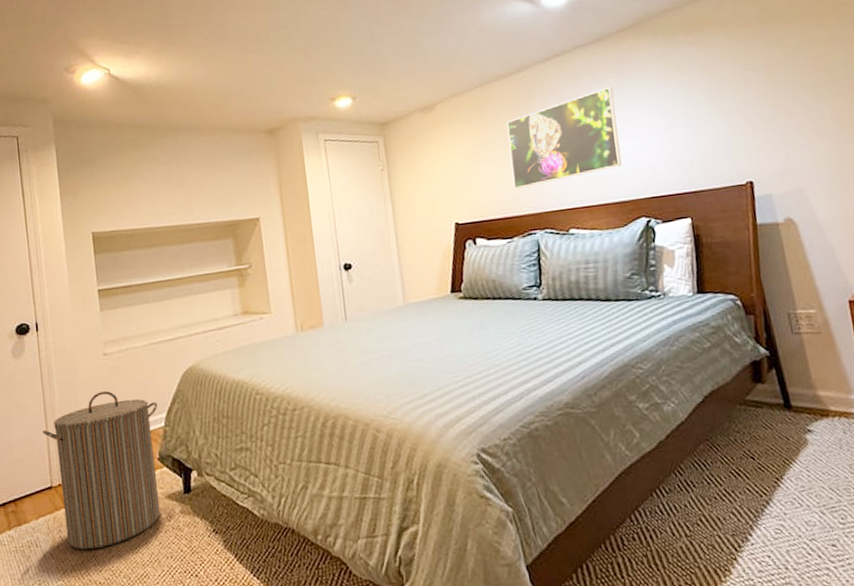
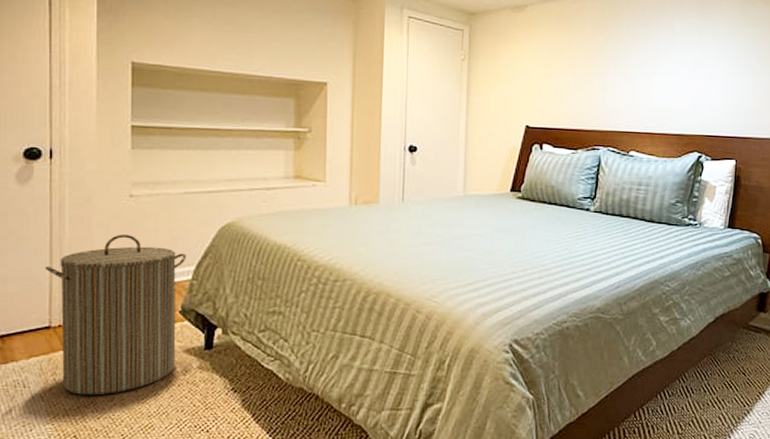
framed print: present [506,87,622,189] -> none [587,25,692,105]

